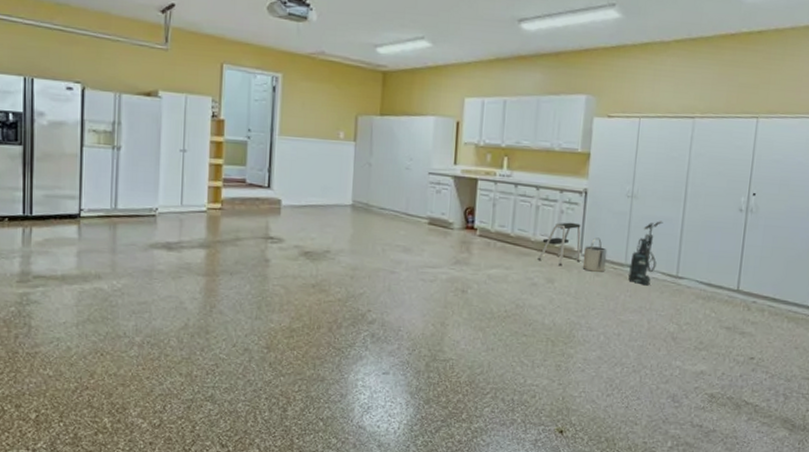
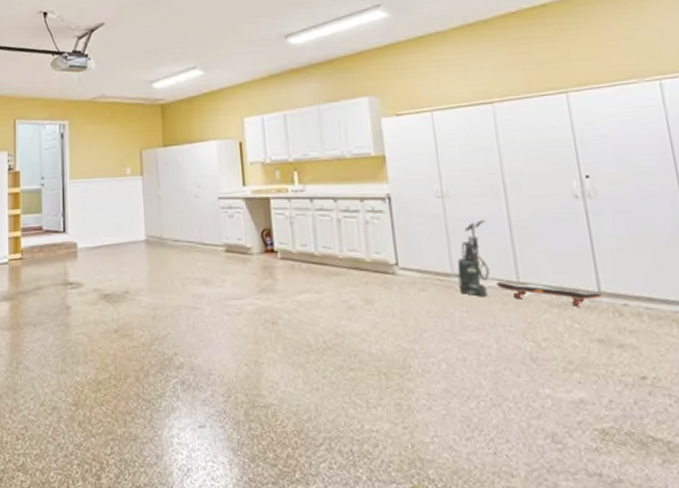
step stool: present [538,222,581,267] -> none [350,232,399,284]
bucket: present [582,237,608,272] -> none [400,246,431,286]
skateboard: none [659,275,740,300] -> present [496,282,604,306]

